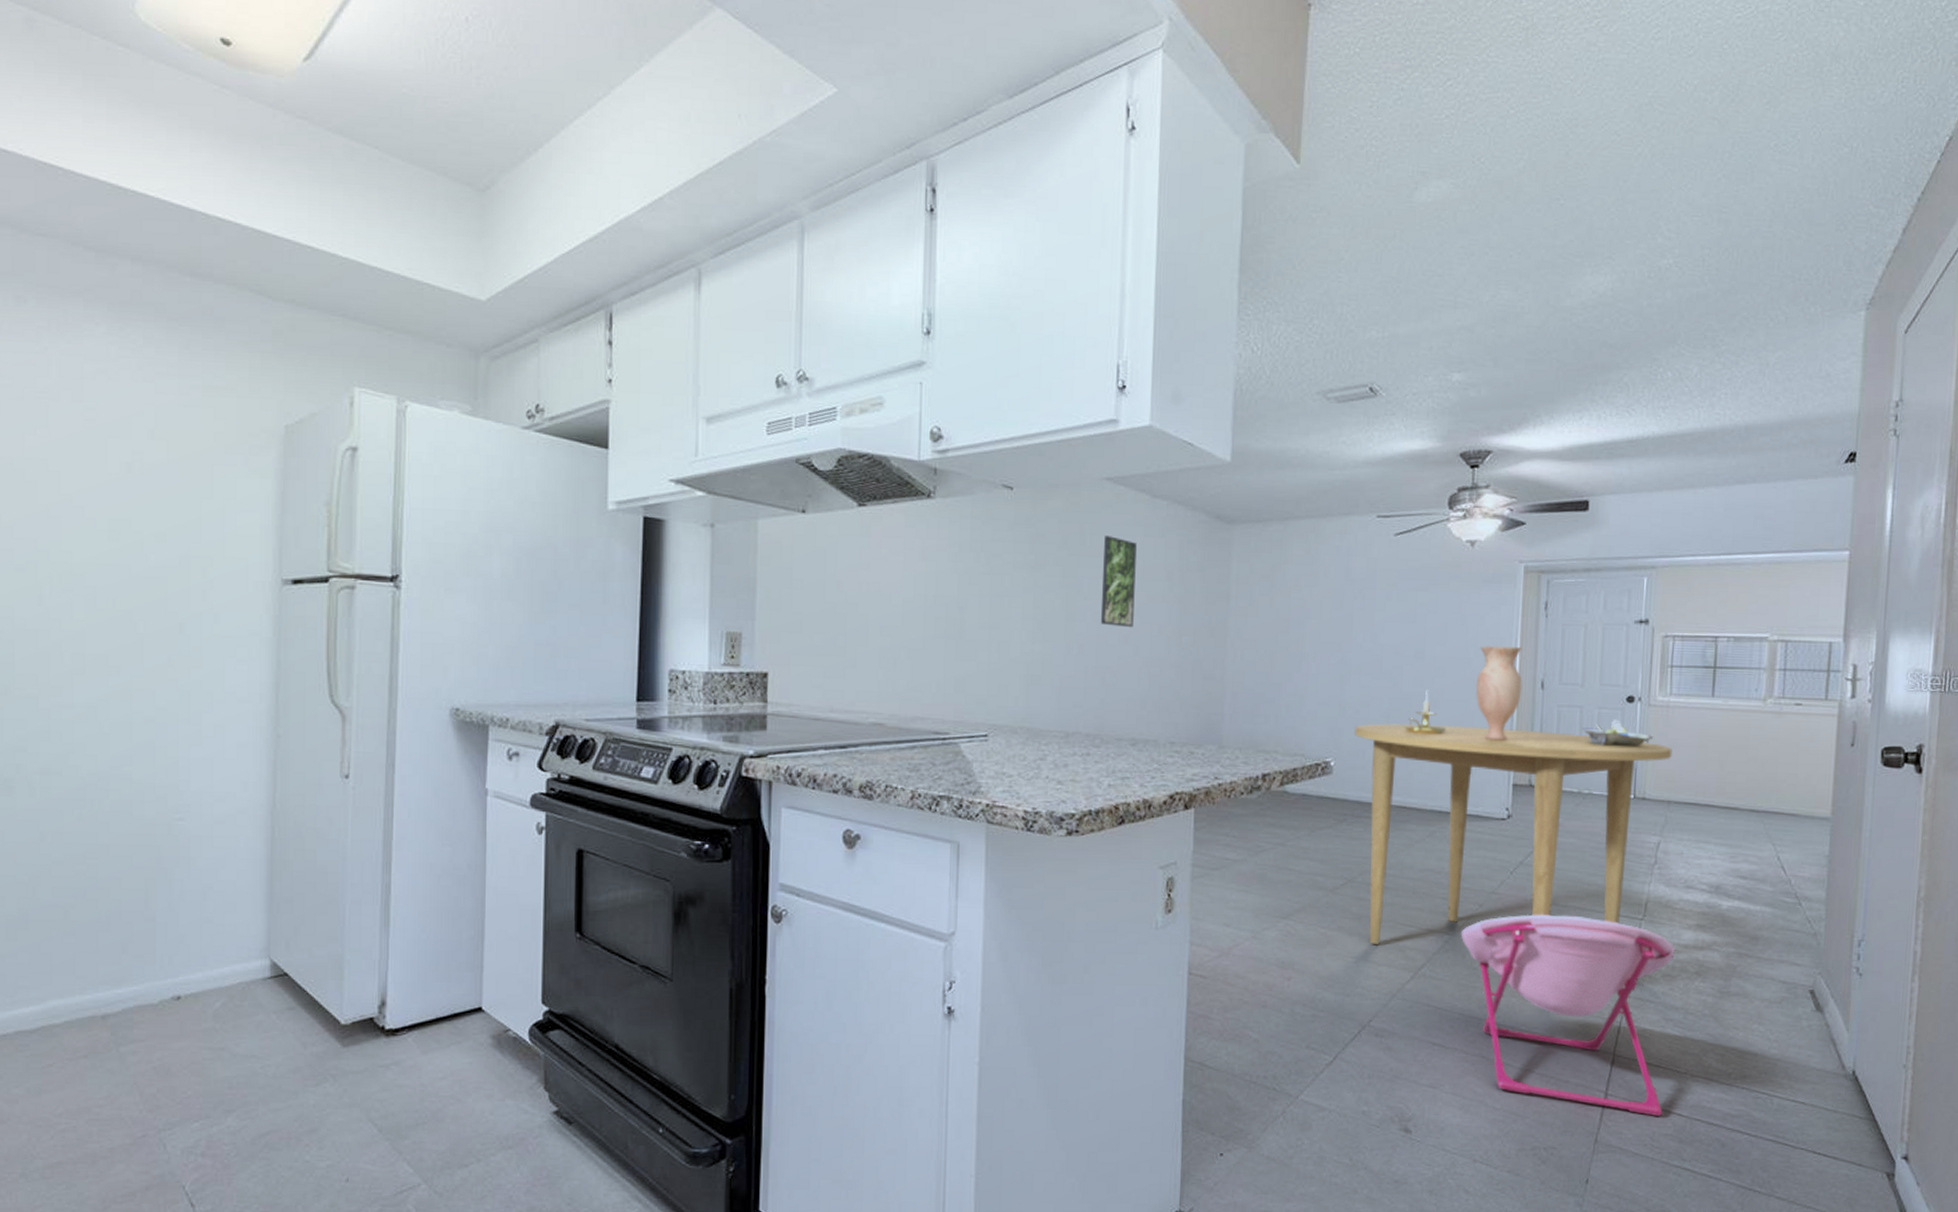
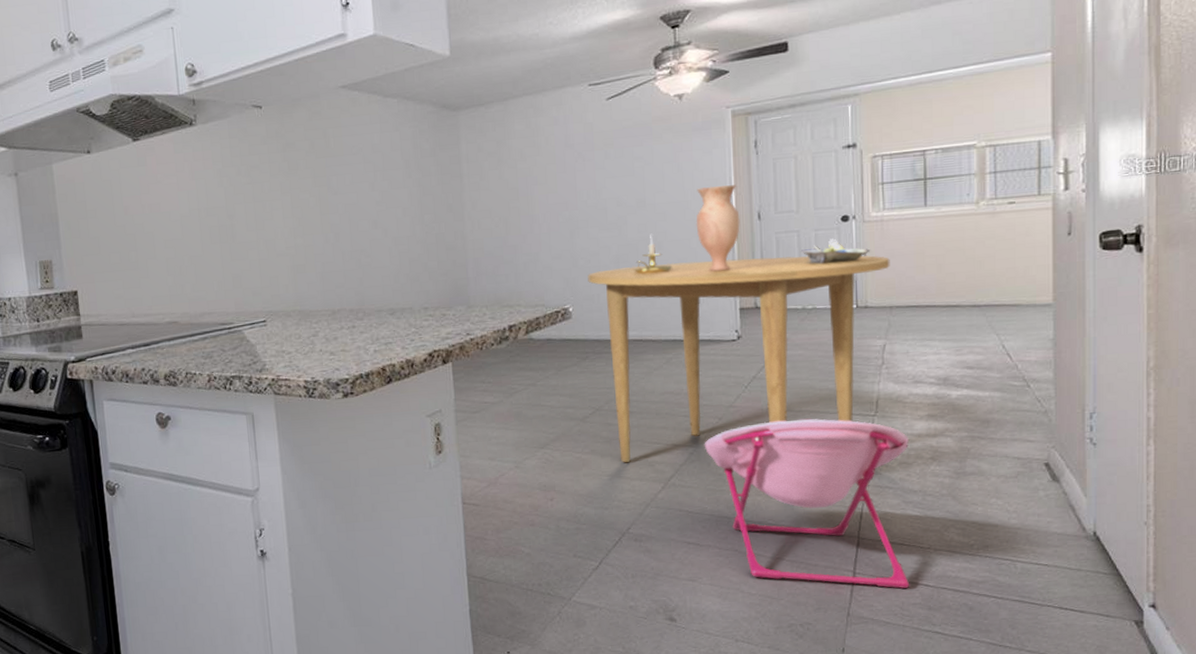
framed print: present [1100,534,1137,628] -> none [346,135,380,214]

